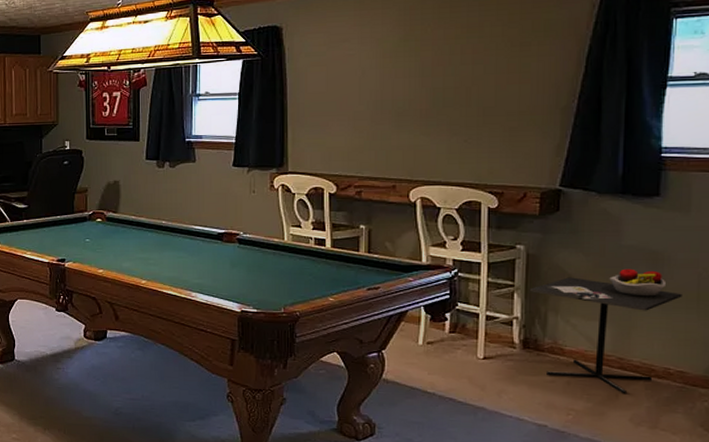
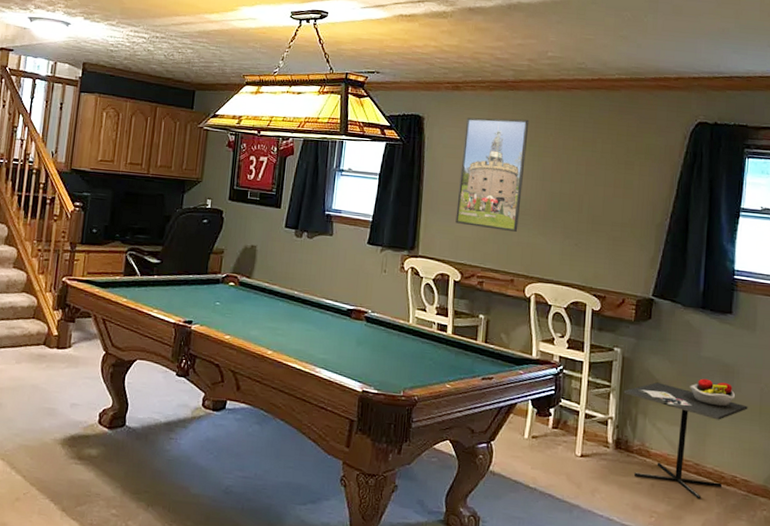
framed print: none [326,12,402,136] -> present [455,117,529,233]

